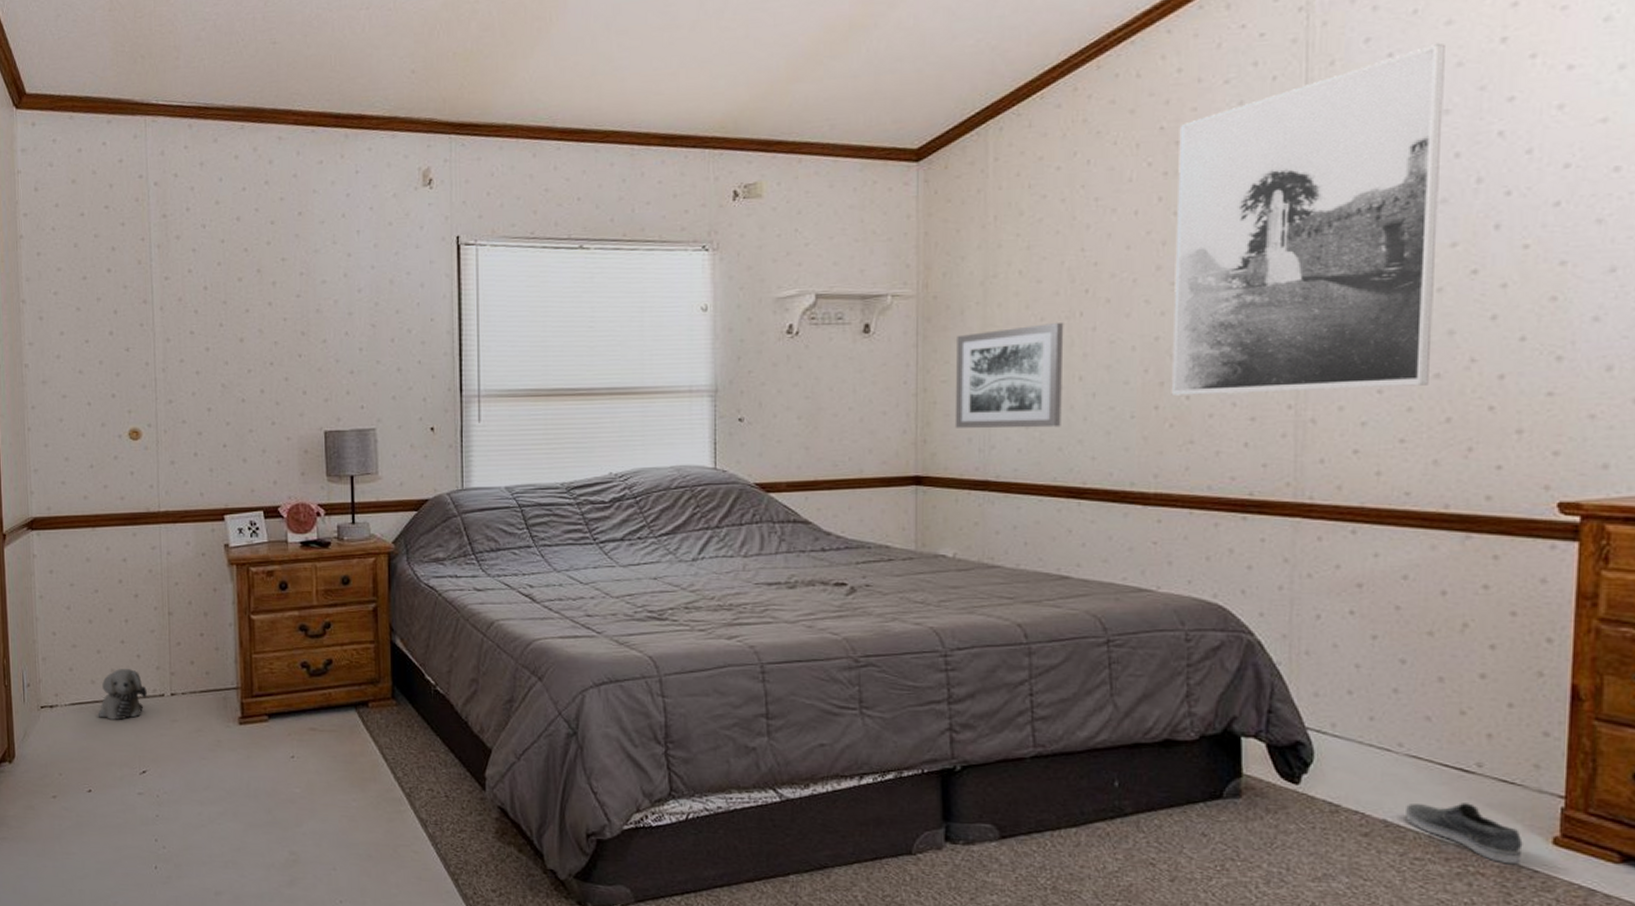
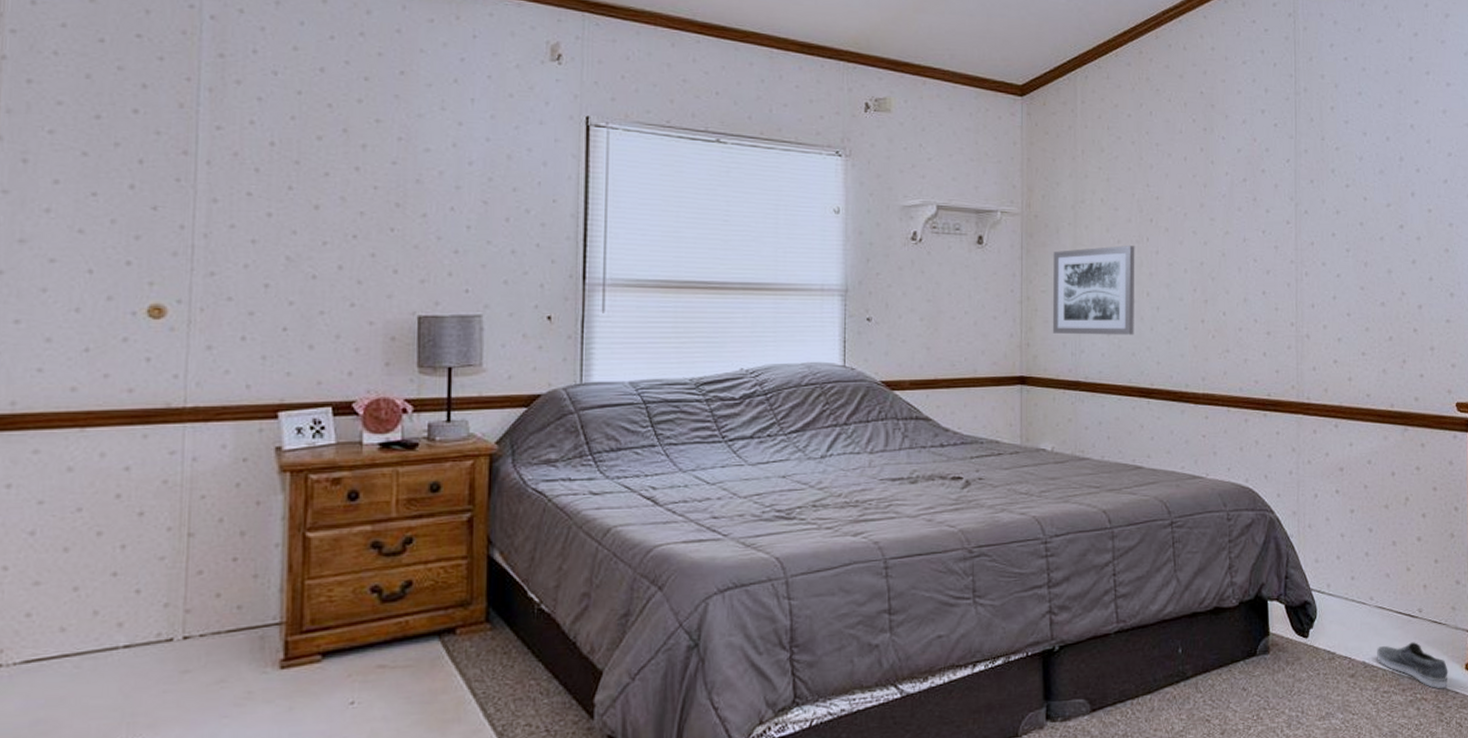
plush toy: present [98,669,147,720] -> none [66,609,147,678]
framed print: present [1171,42,1445,397] -> none [1212,54,1378,313]

